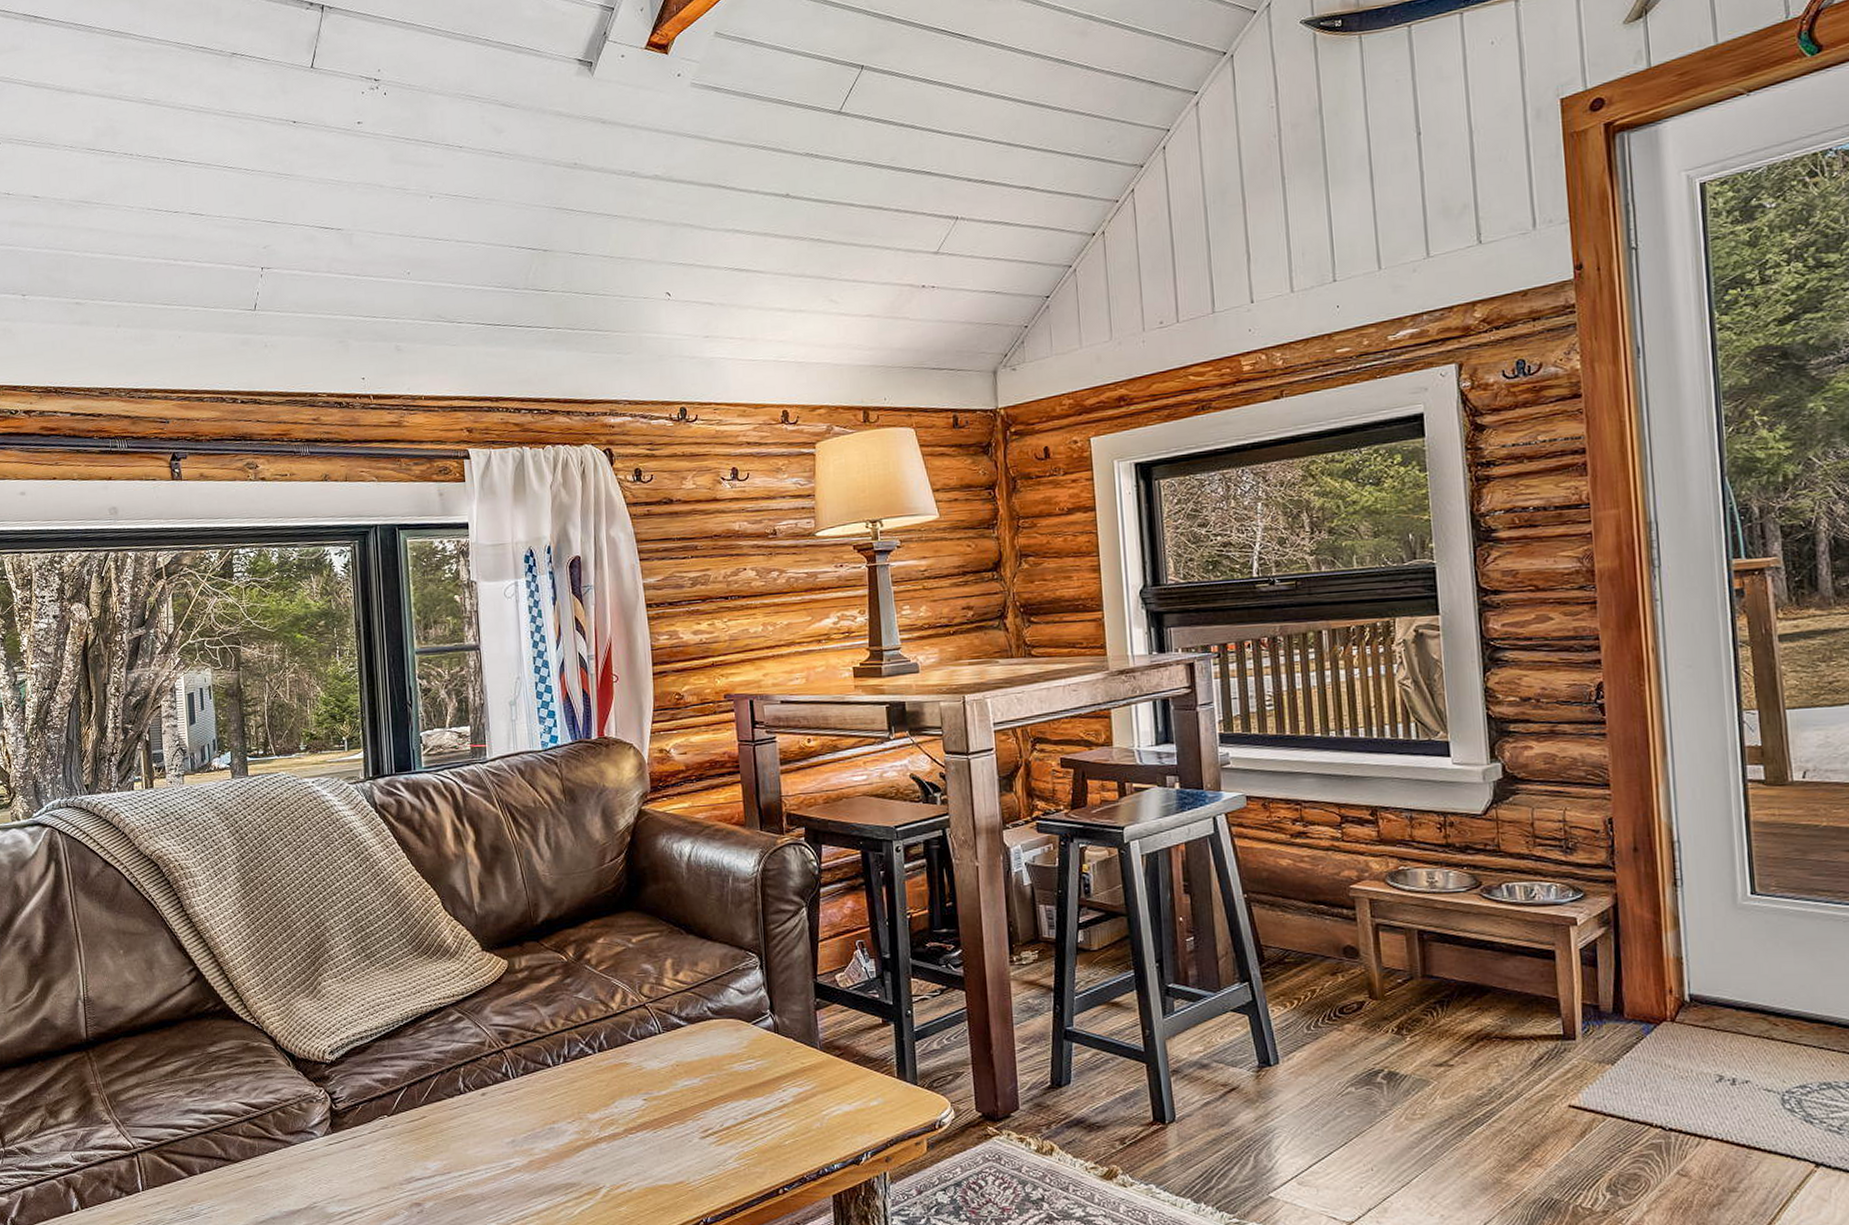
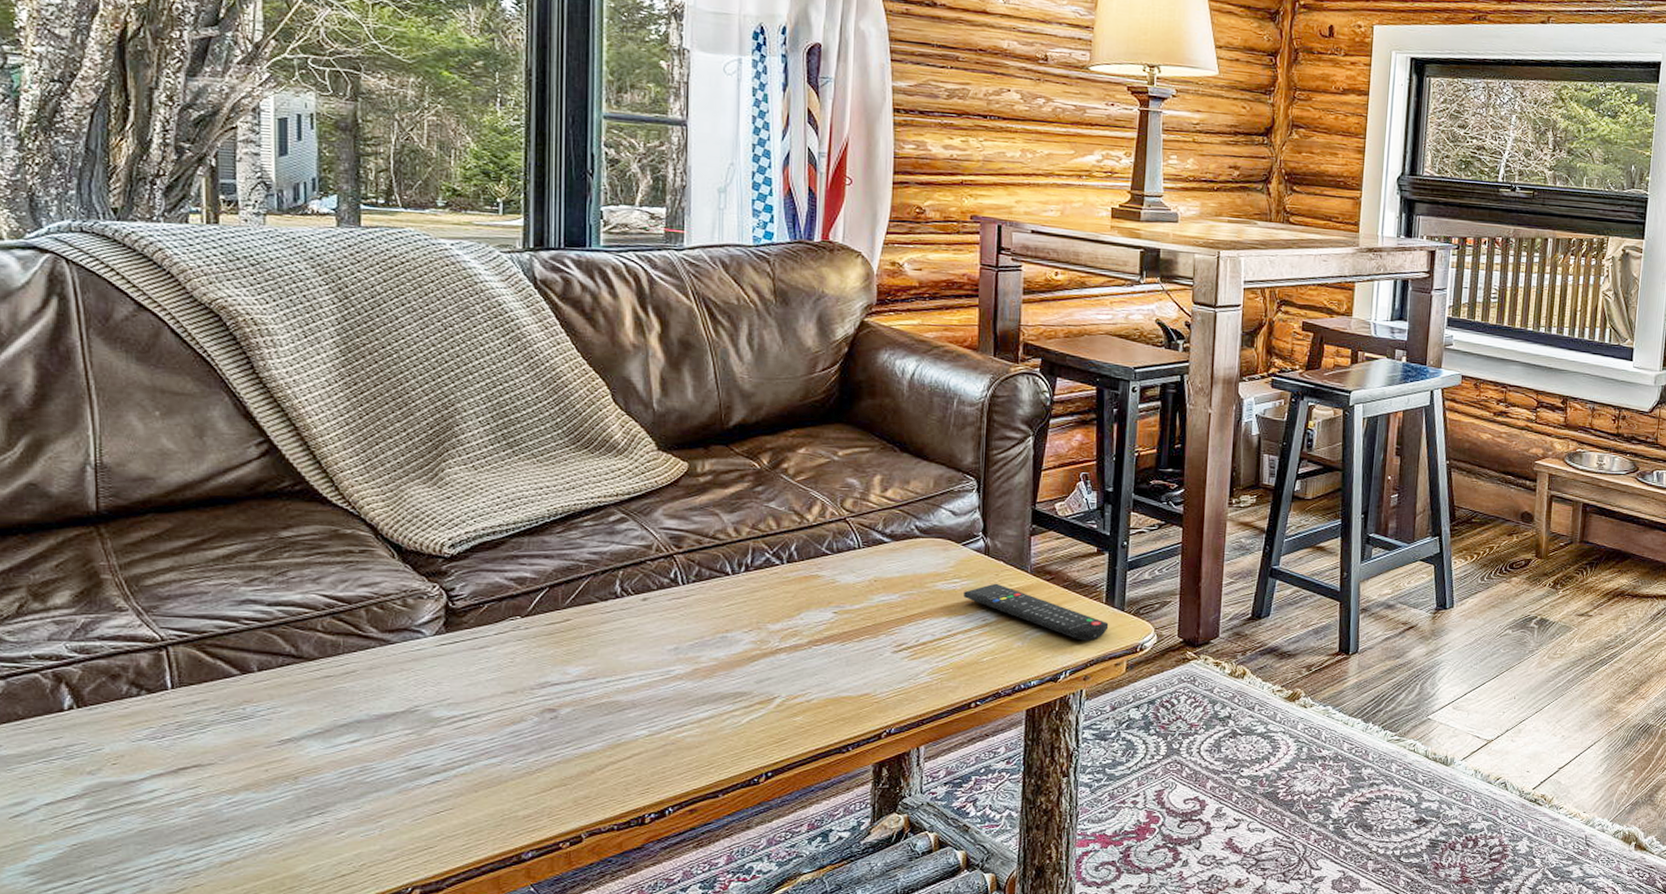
remote control: none [759,1062,904,1119] -> present [963,583,1109,641]

